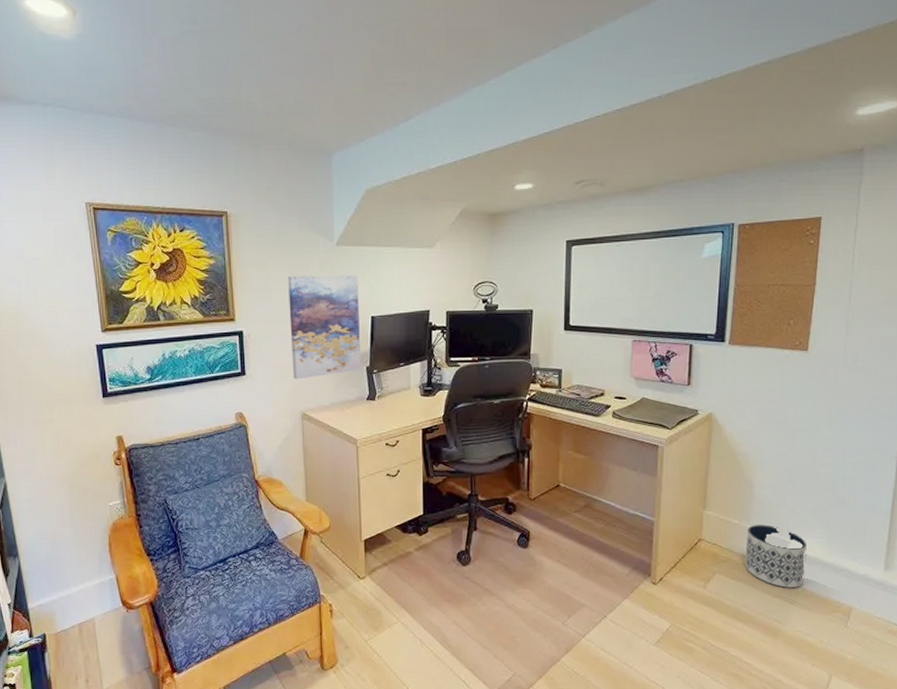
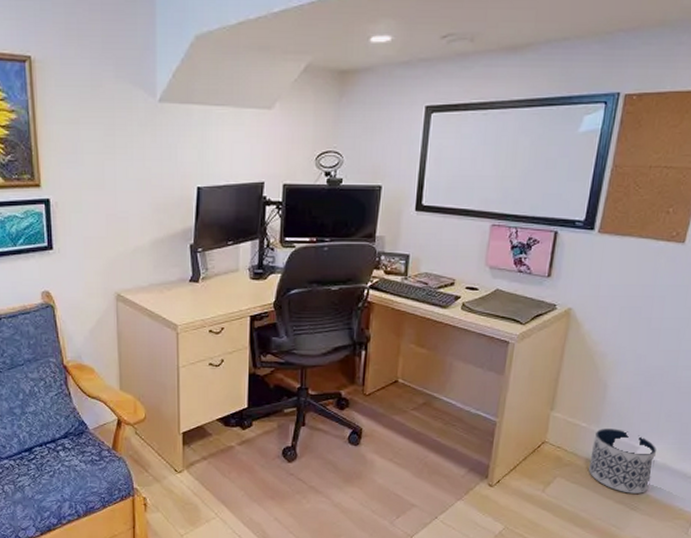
wall art: present [288,275,362,380] -> none [102,137,185,256]

